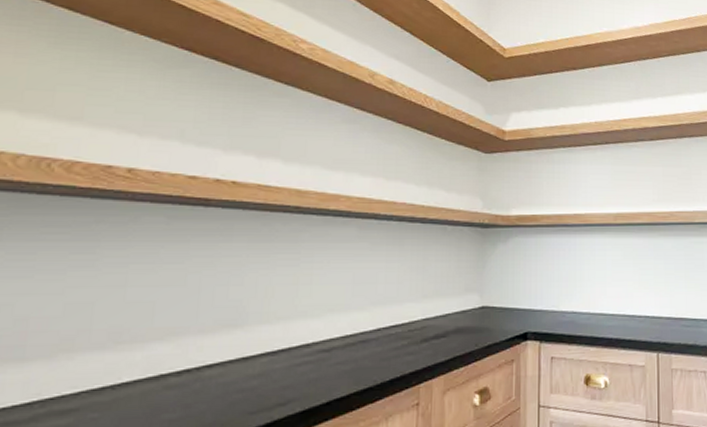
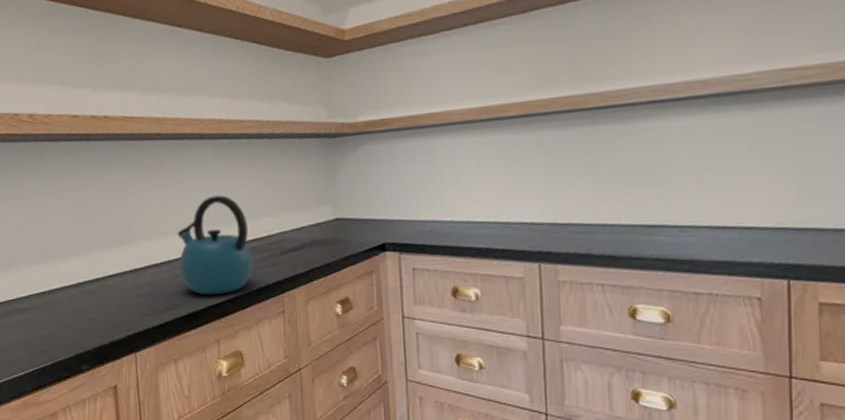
kettle: none [301,277,390,388] -> present [177,195,253,295]

